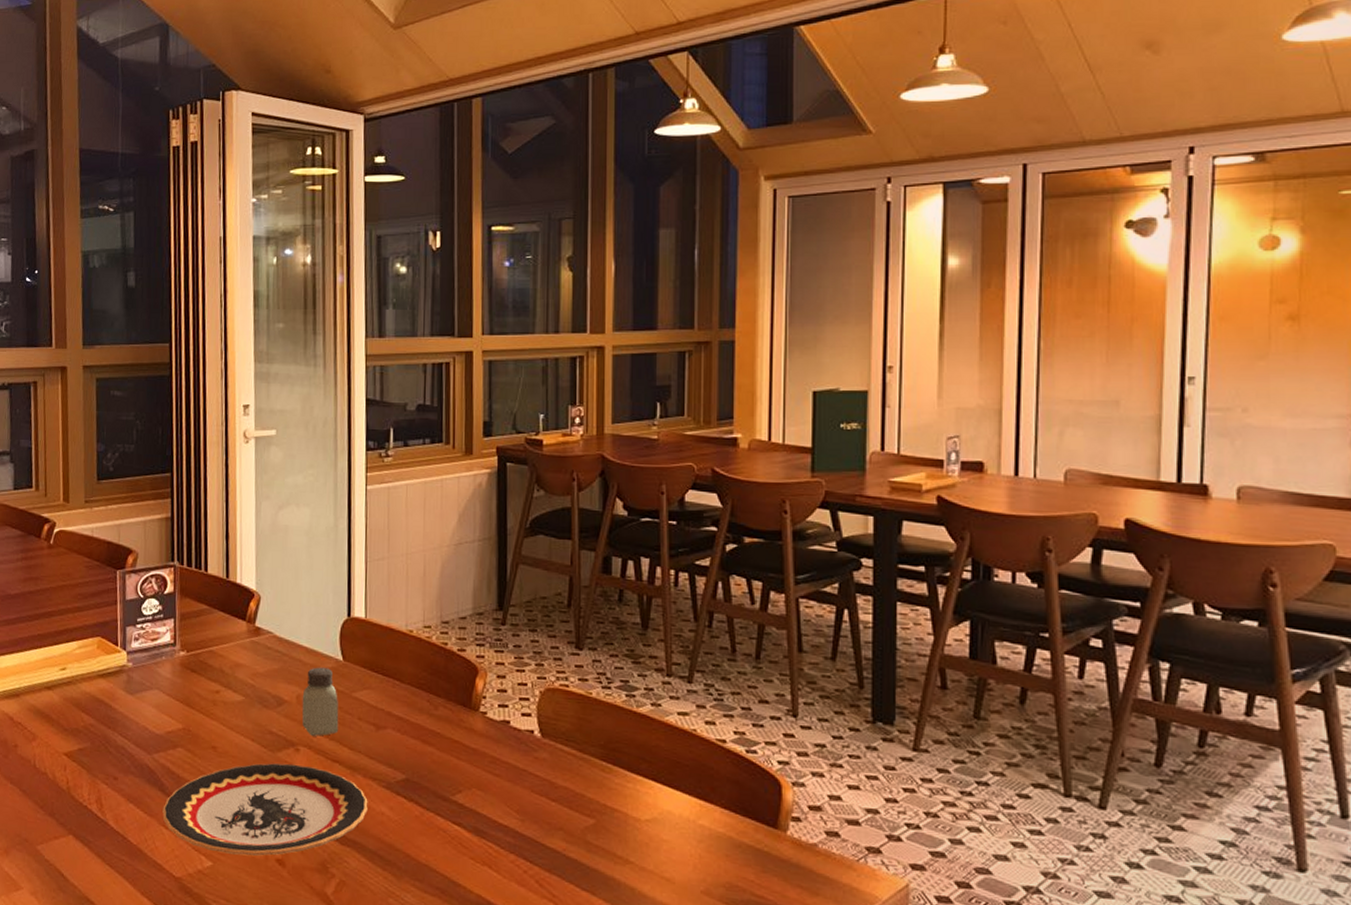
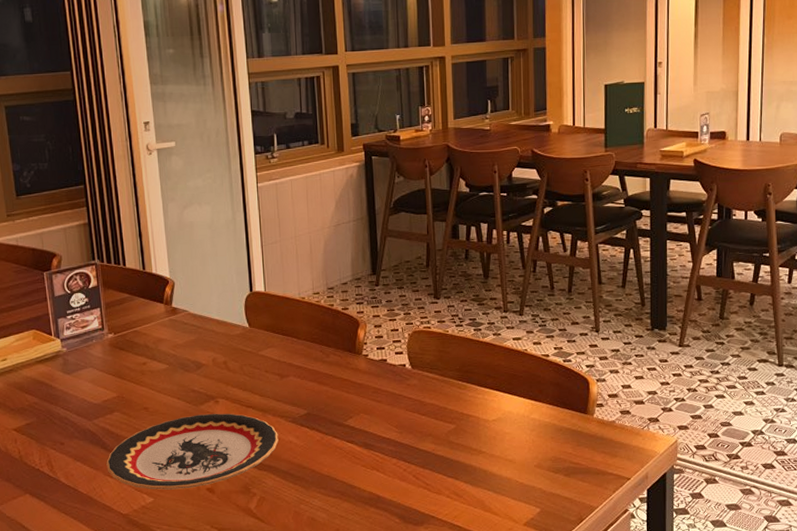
saltshaker: present [302,667,339,736] -> none [217,334,250,389]

